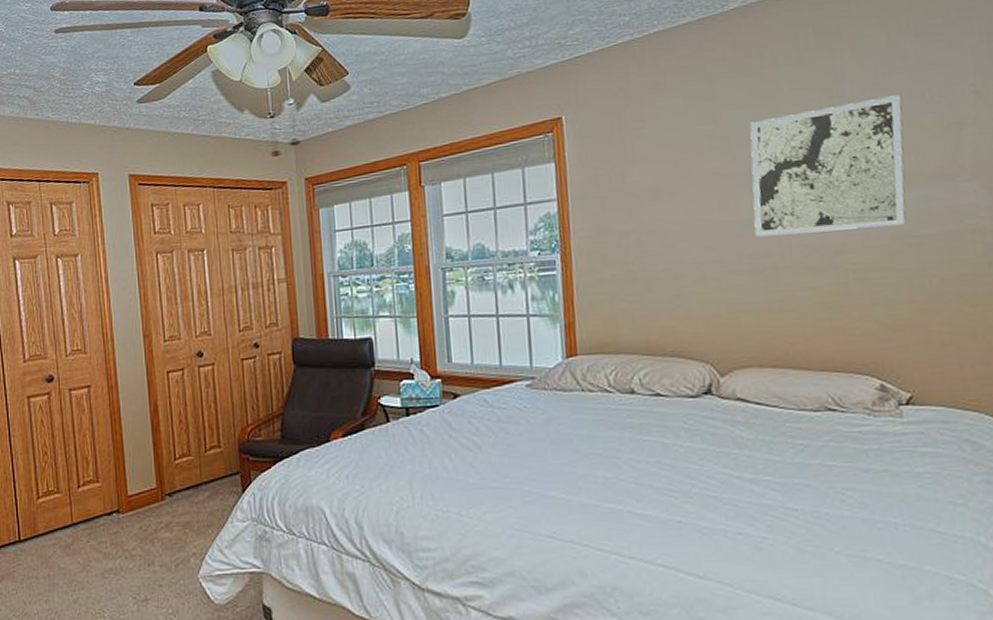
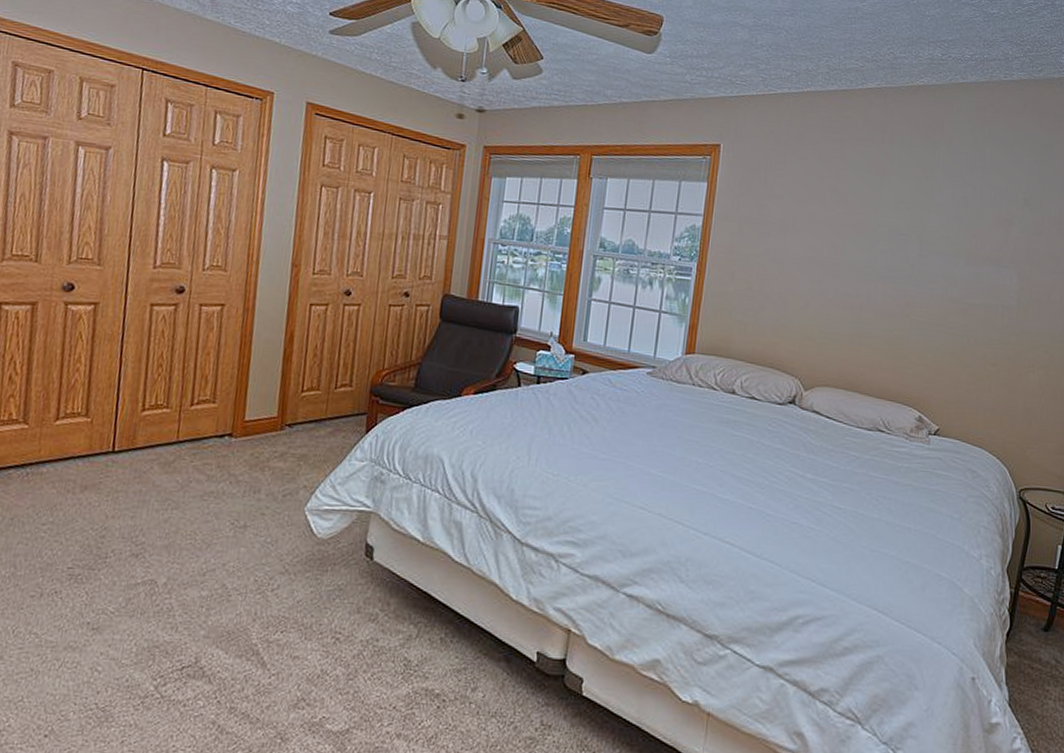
wall art: present [750,95,907,237] -> none [852,185,976,292]

